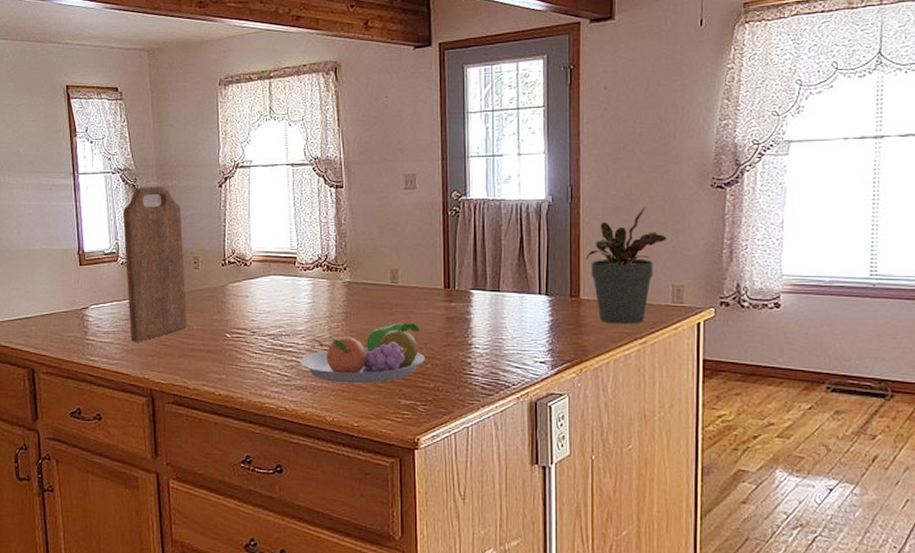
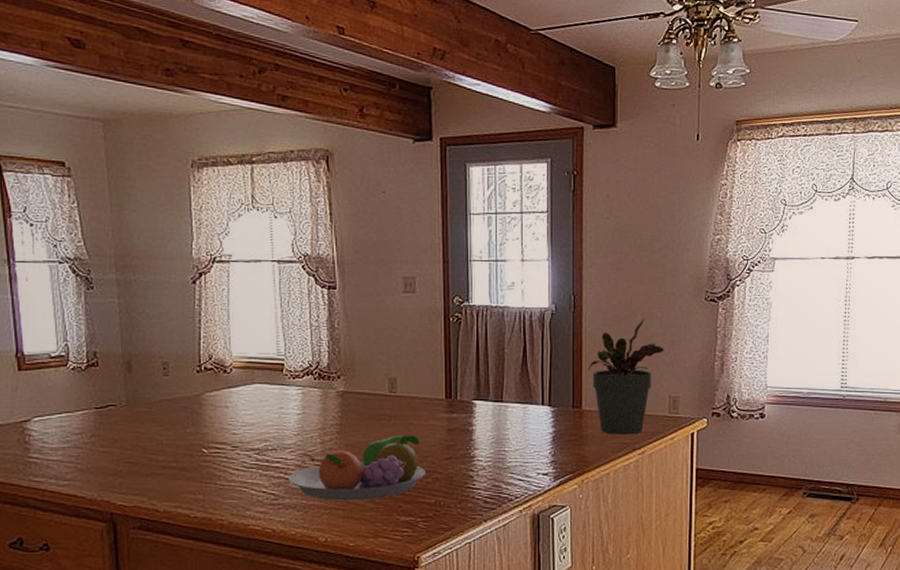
cutting board: present [123,186,187,342] -> none [74,279,156,460]

